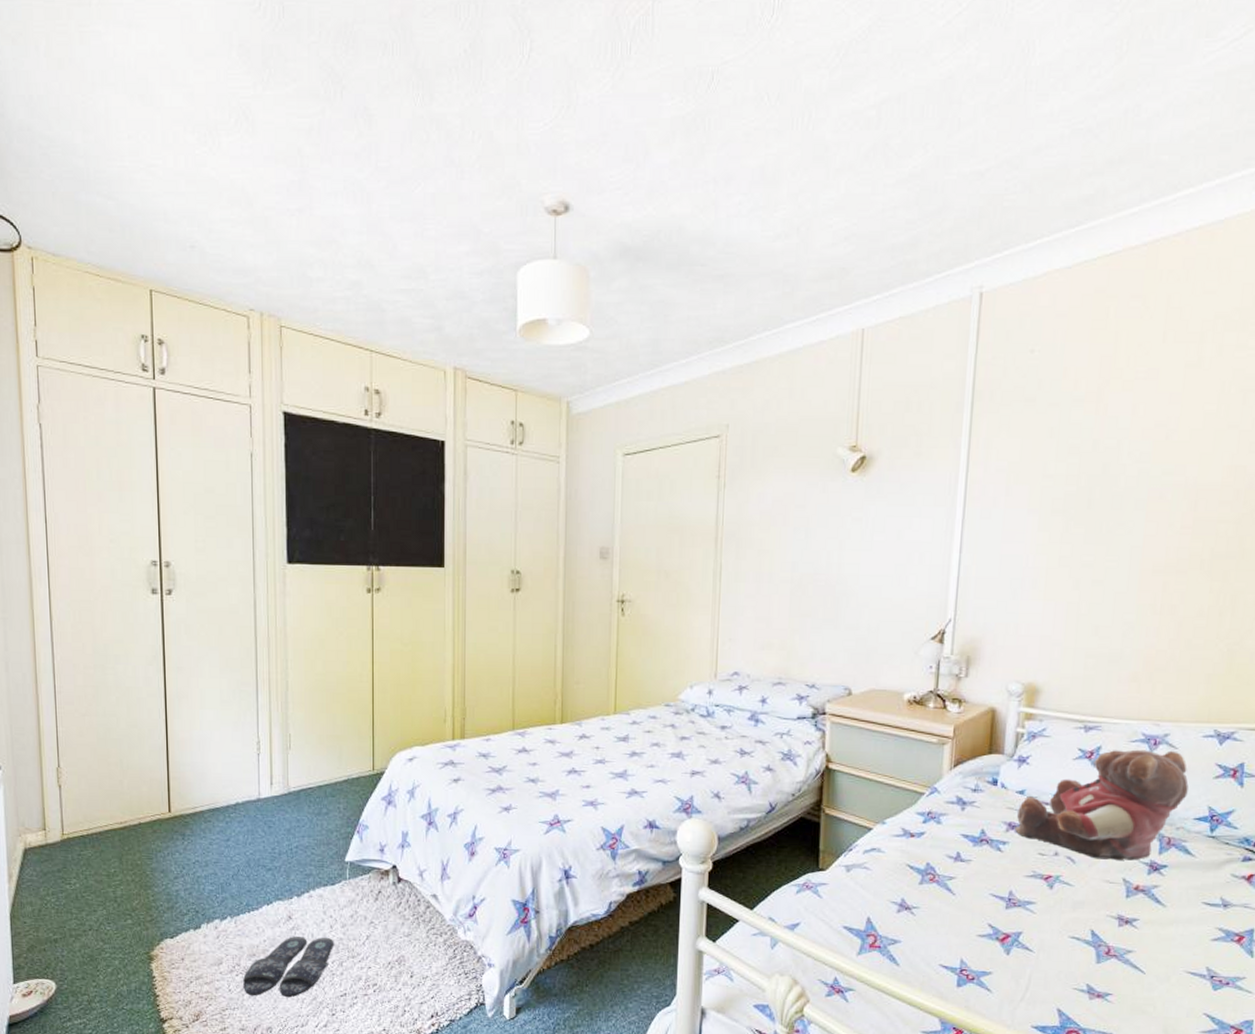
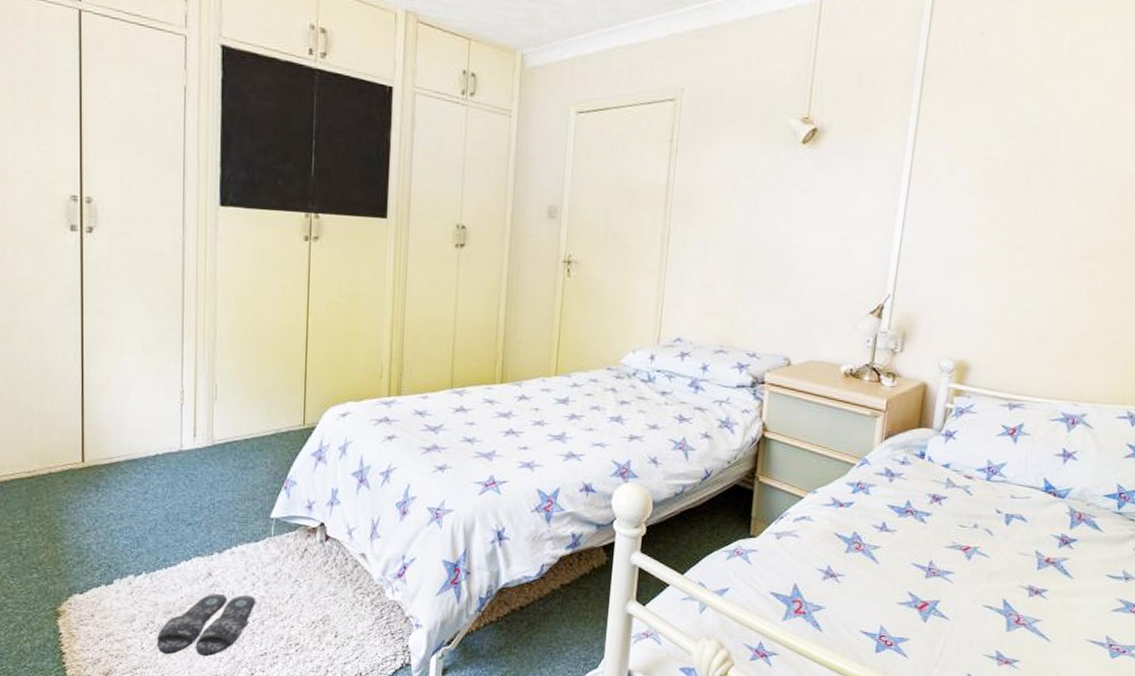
teddy bear: present [1015,749,1189,861] -> none [938,428,1101,534]

